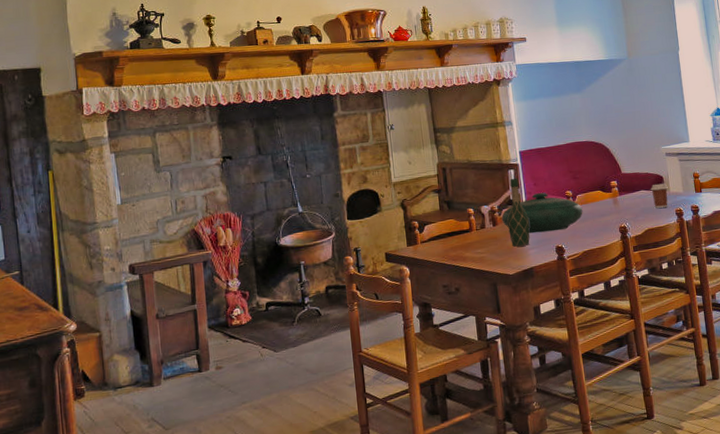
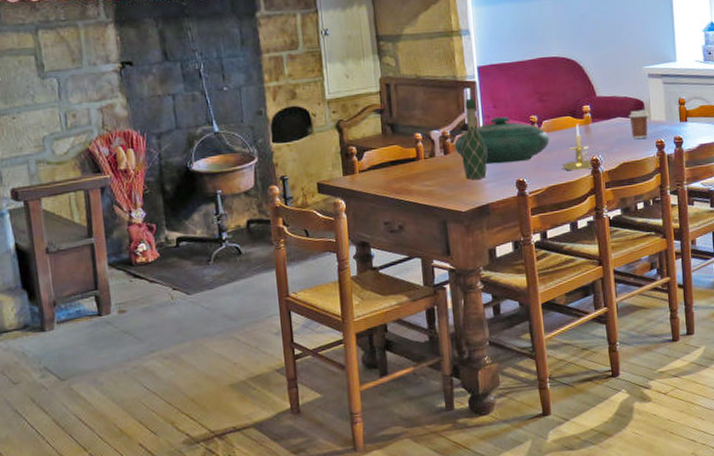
candle holder: none [594,197,622,237] -> present [561,123,593,171]

